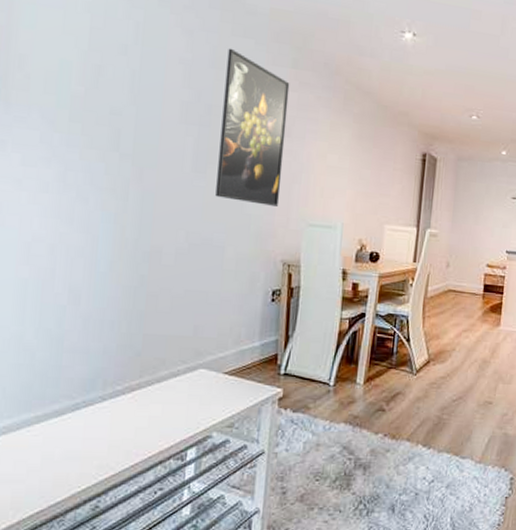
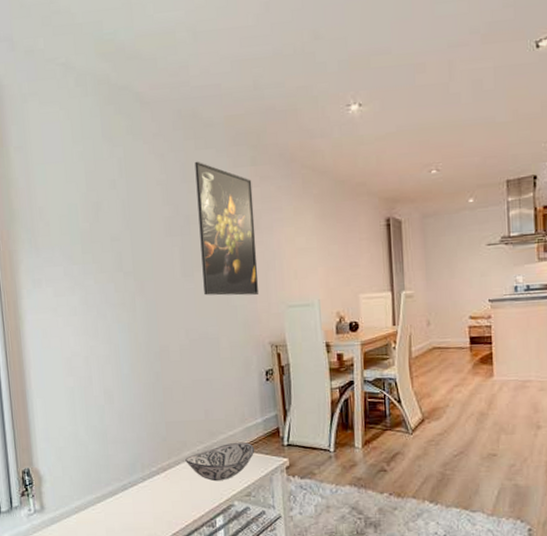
decorative bowl: none [161,365,247,408] -> present [185,441,255,482]

